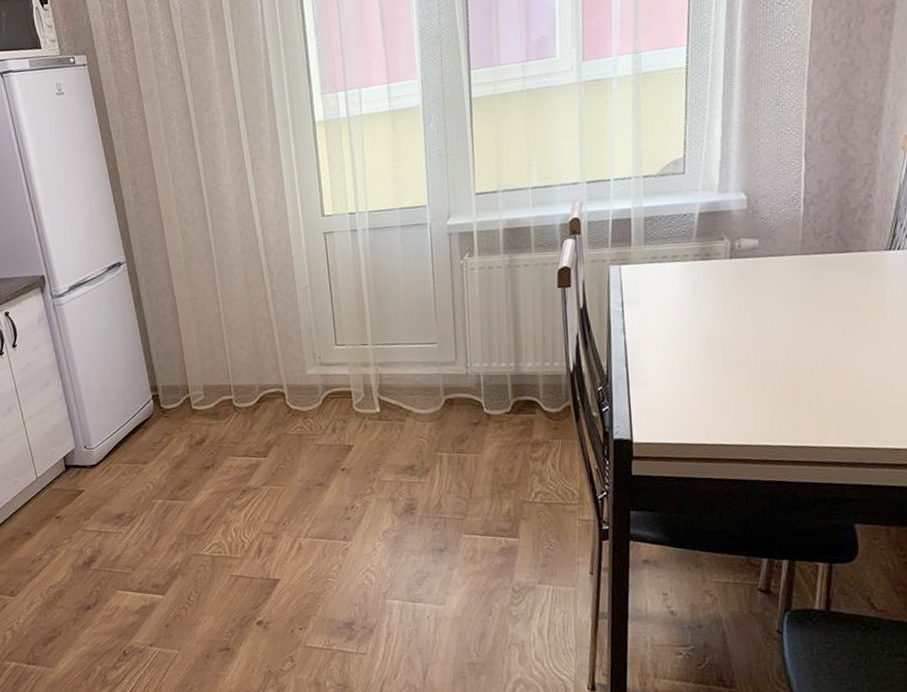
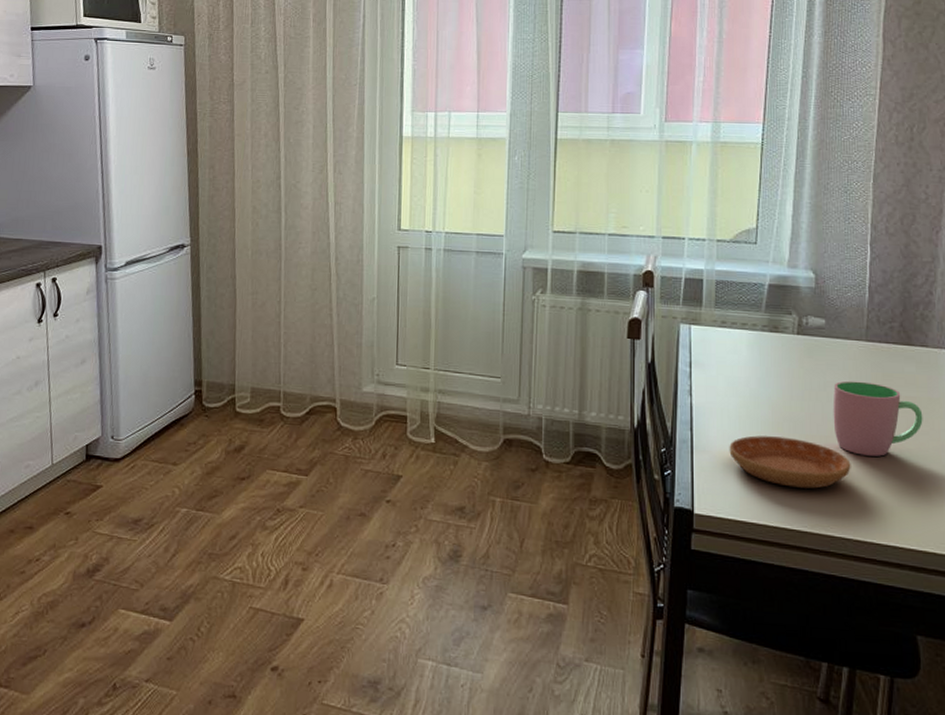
saucer: none [665,359,788,406] -> present [729,435,851,489]
cup: none [768,295,861,367] -> present [833,380,923,457]

